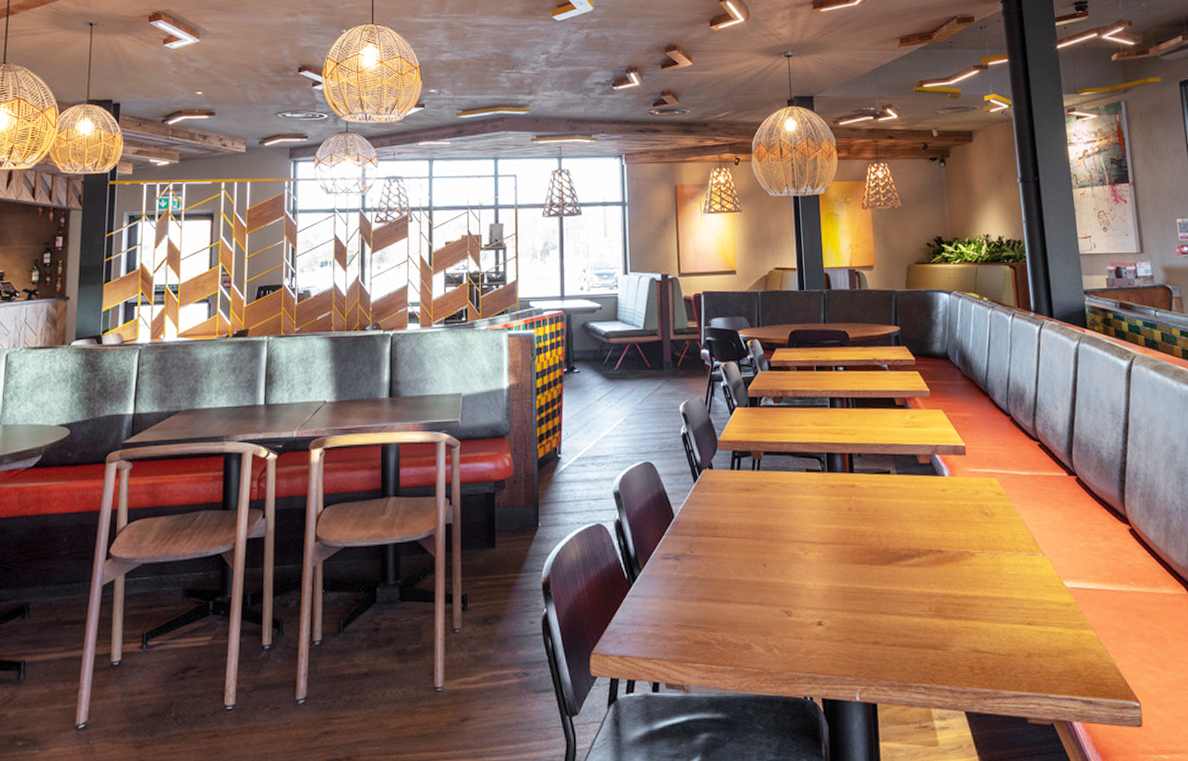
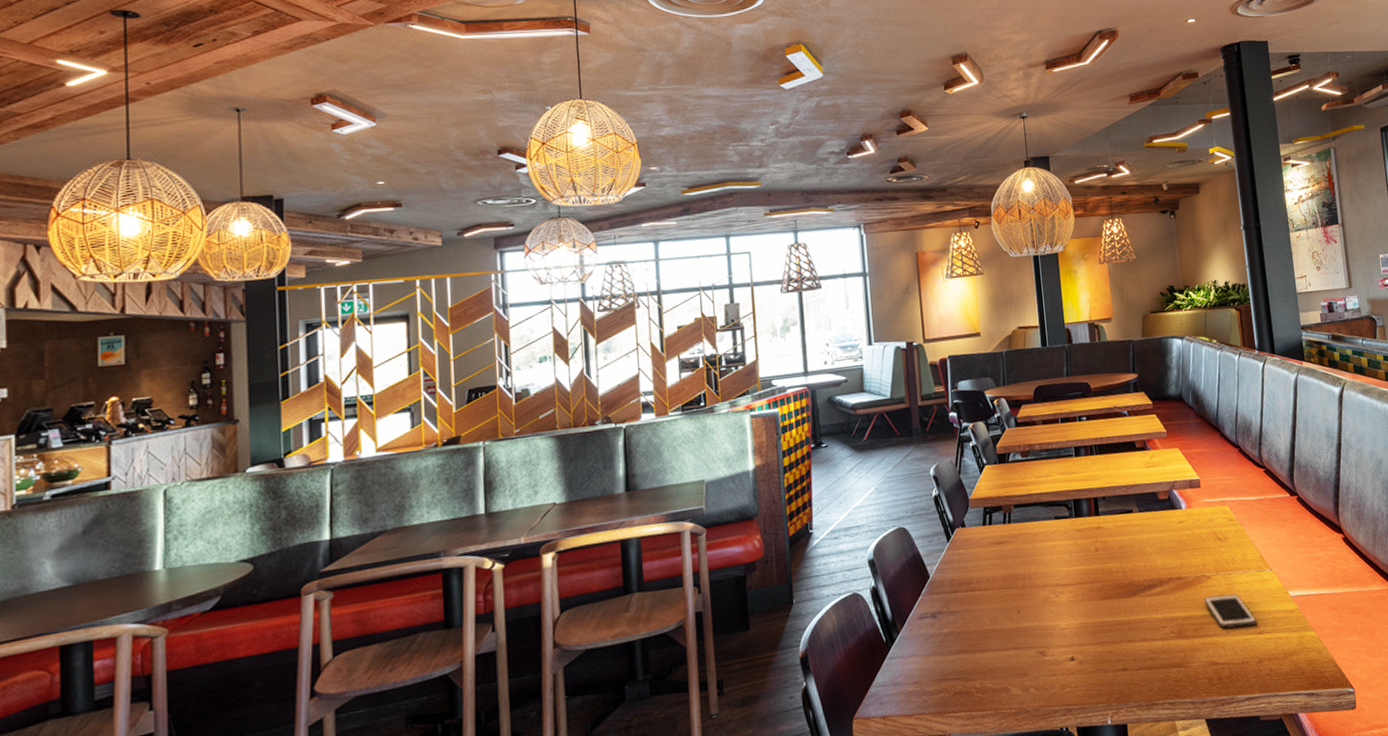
cell phone: none [967,575,1027,616] -> present [1204,594,1257,629]

